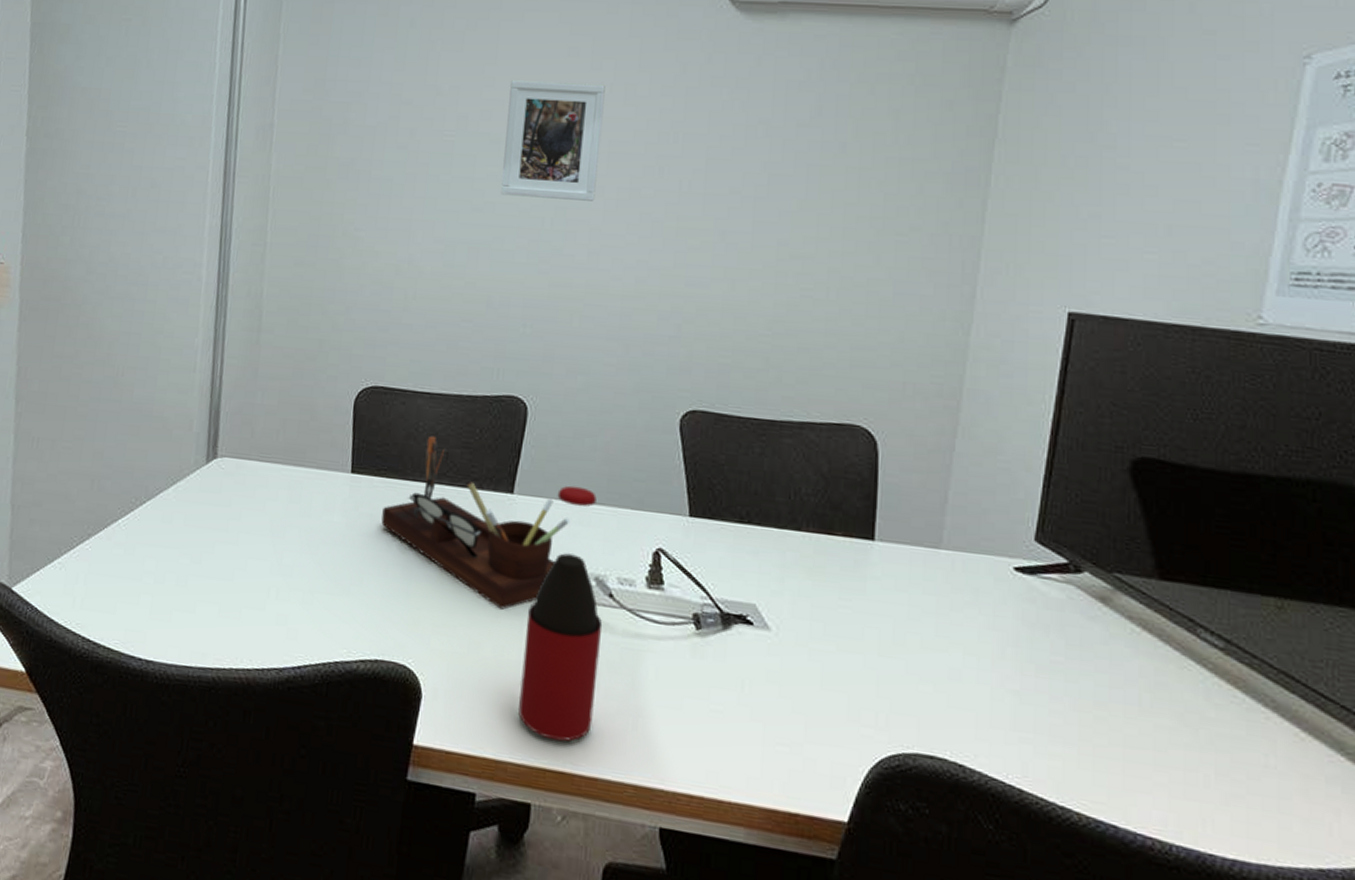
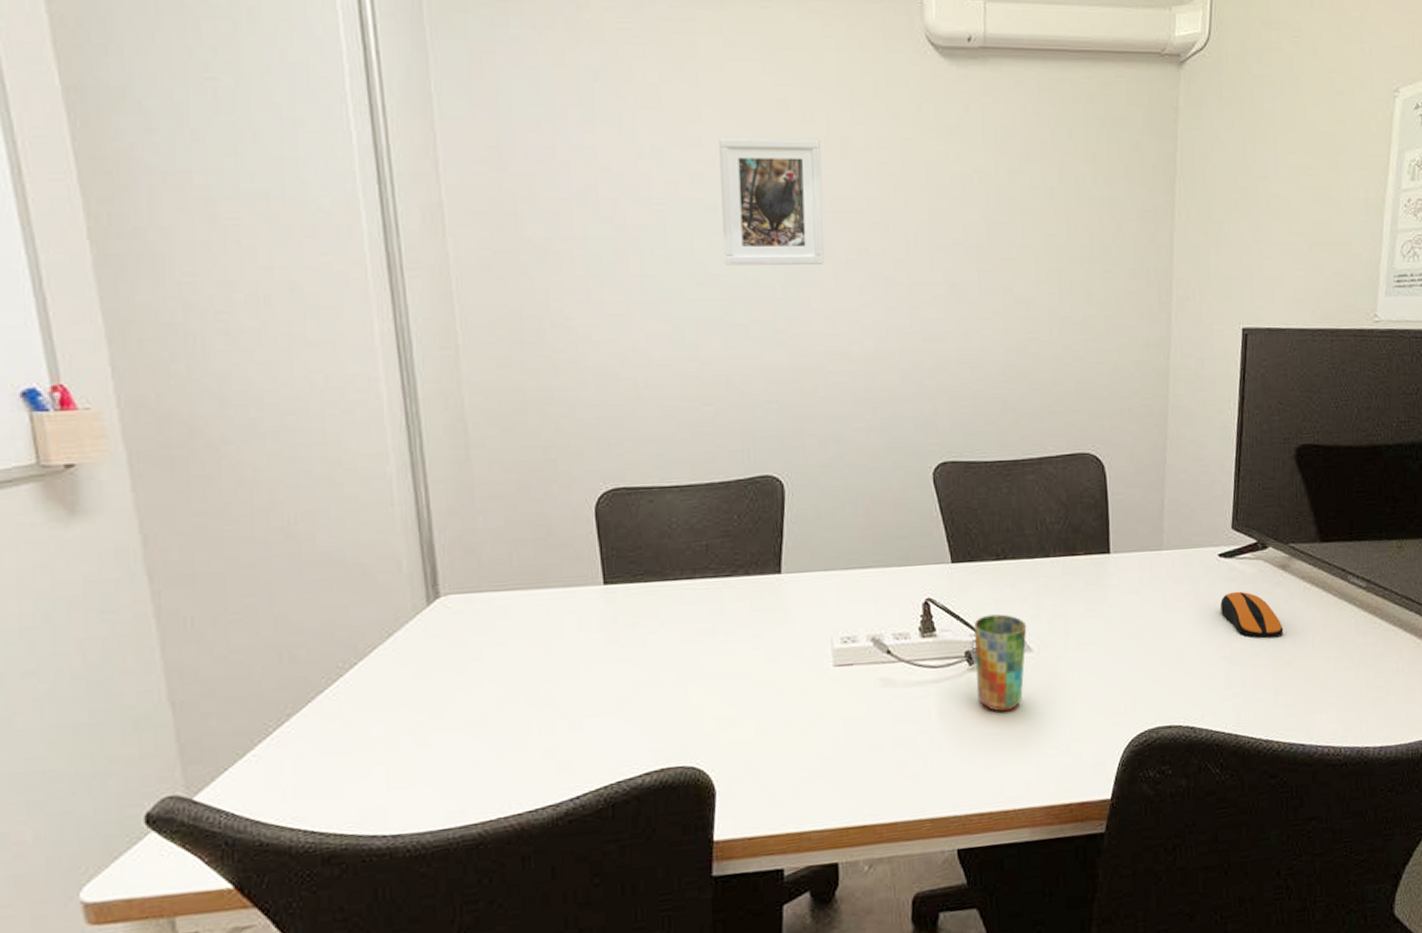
desk organizer: present [381,436,571,610] -> none [645,530,842,689]
bottle: present [517,485,603,742] -> none [811,554,886,800]
cup: none [702,579,767,690] -> present [974,614,1027,712]
computer mouse: none [1012,615,1097,684] -> present [1220,591,1284,639]

